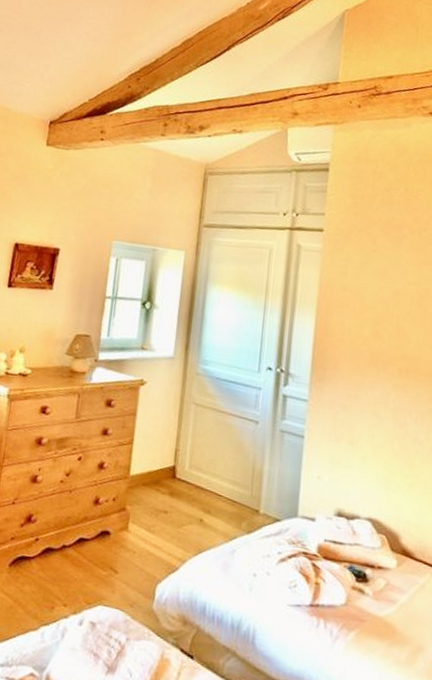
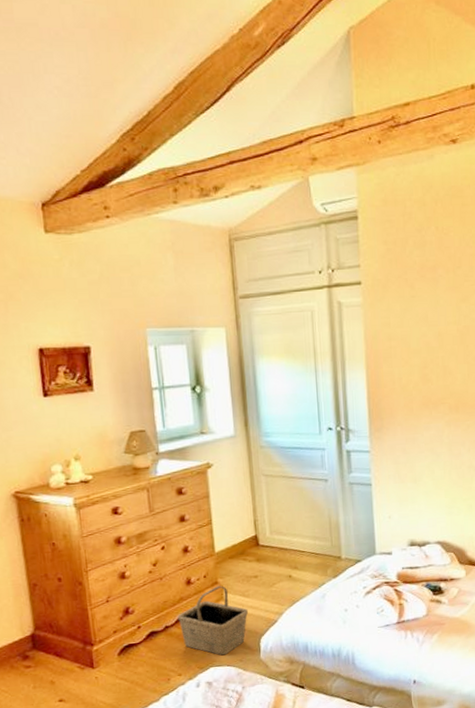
basket: none [77,513,150,595] -> present [177,586,248,656]

